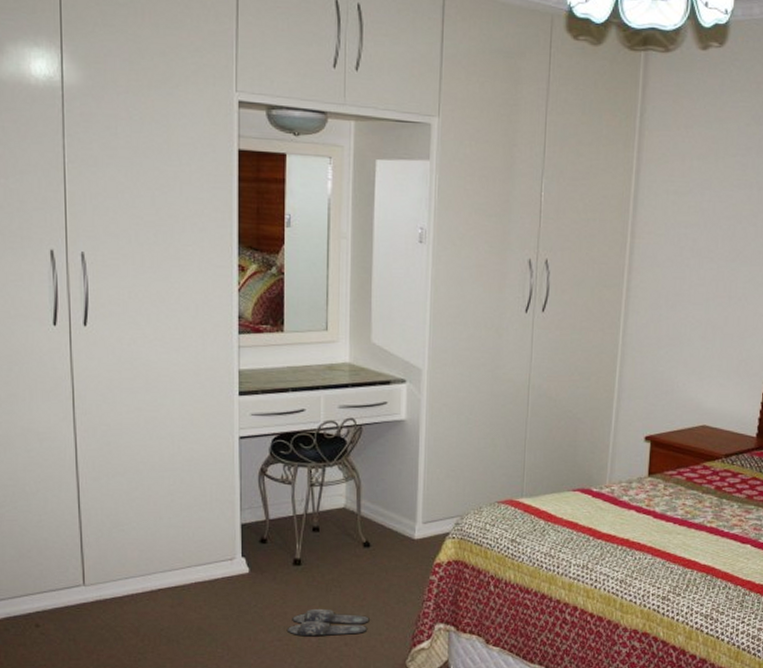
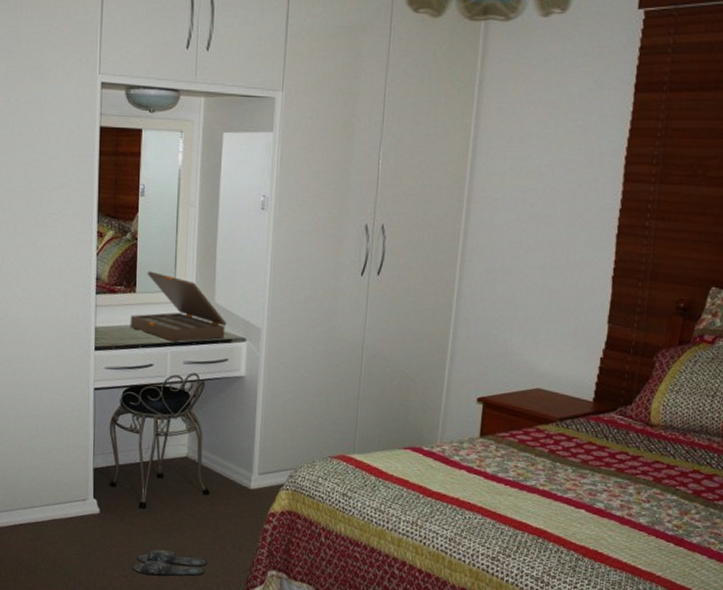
jewelry box: none [278,308,385,385] -> present [130,271,227,342]

